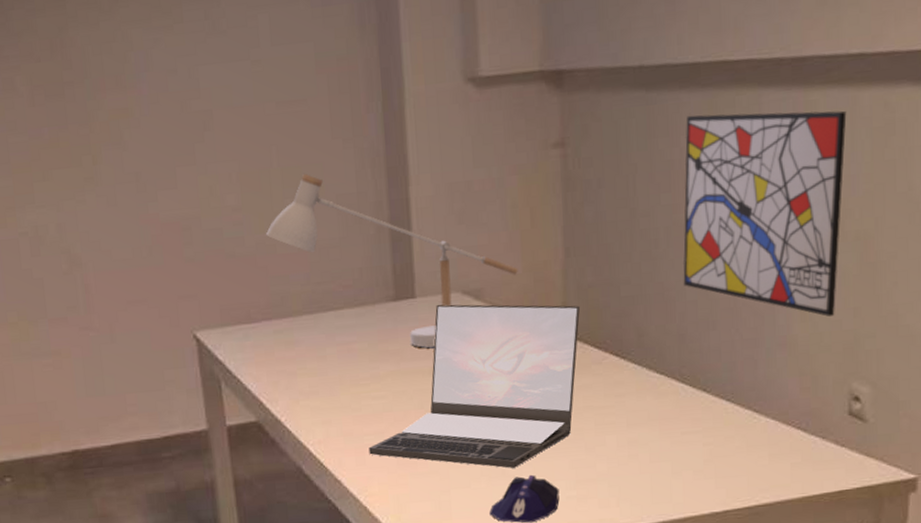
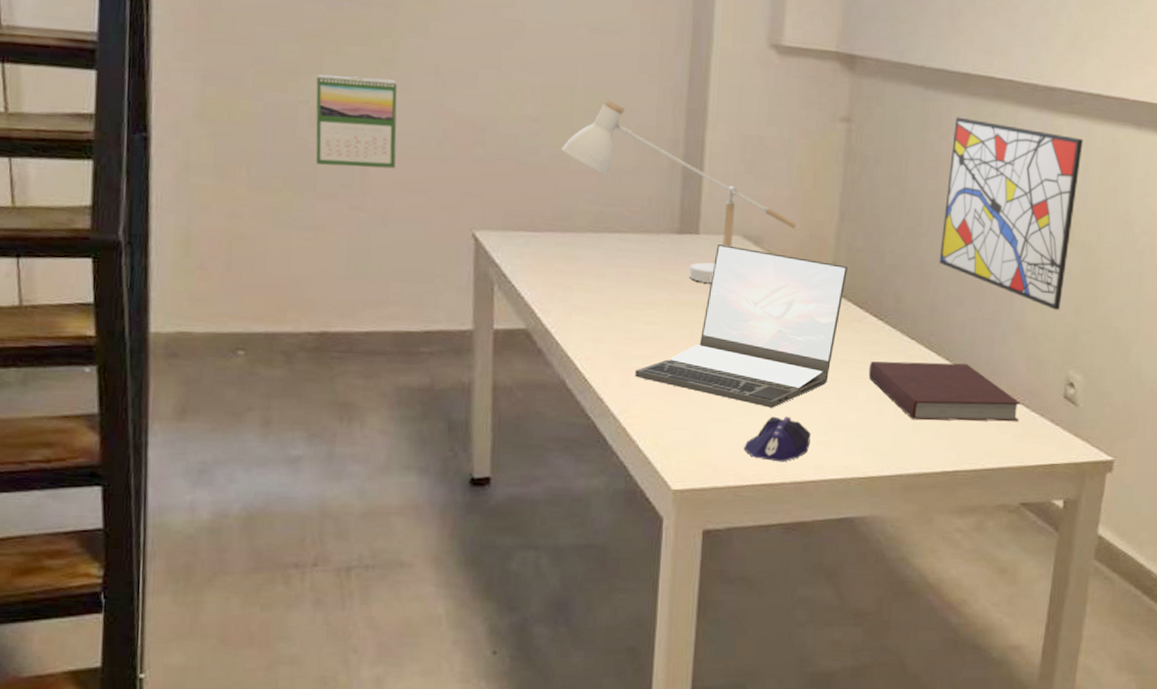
calendar: none [30,196,113,292] -> present [315,74,397,169]
notebook: none [615,392,796,462] -> present [868,361,1021,422]

